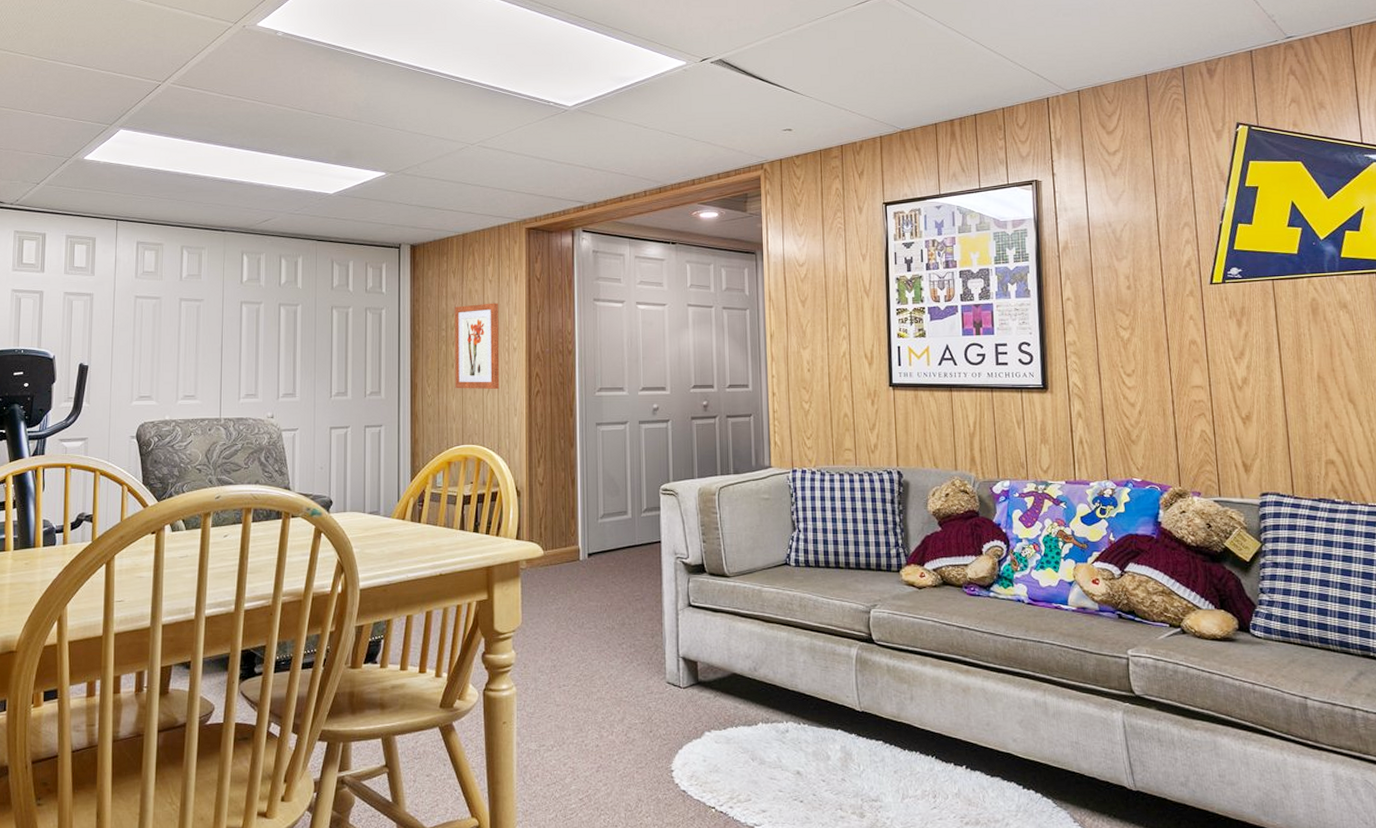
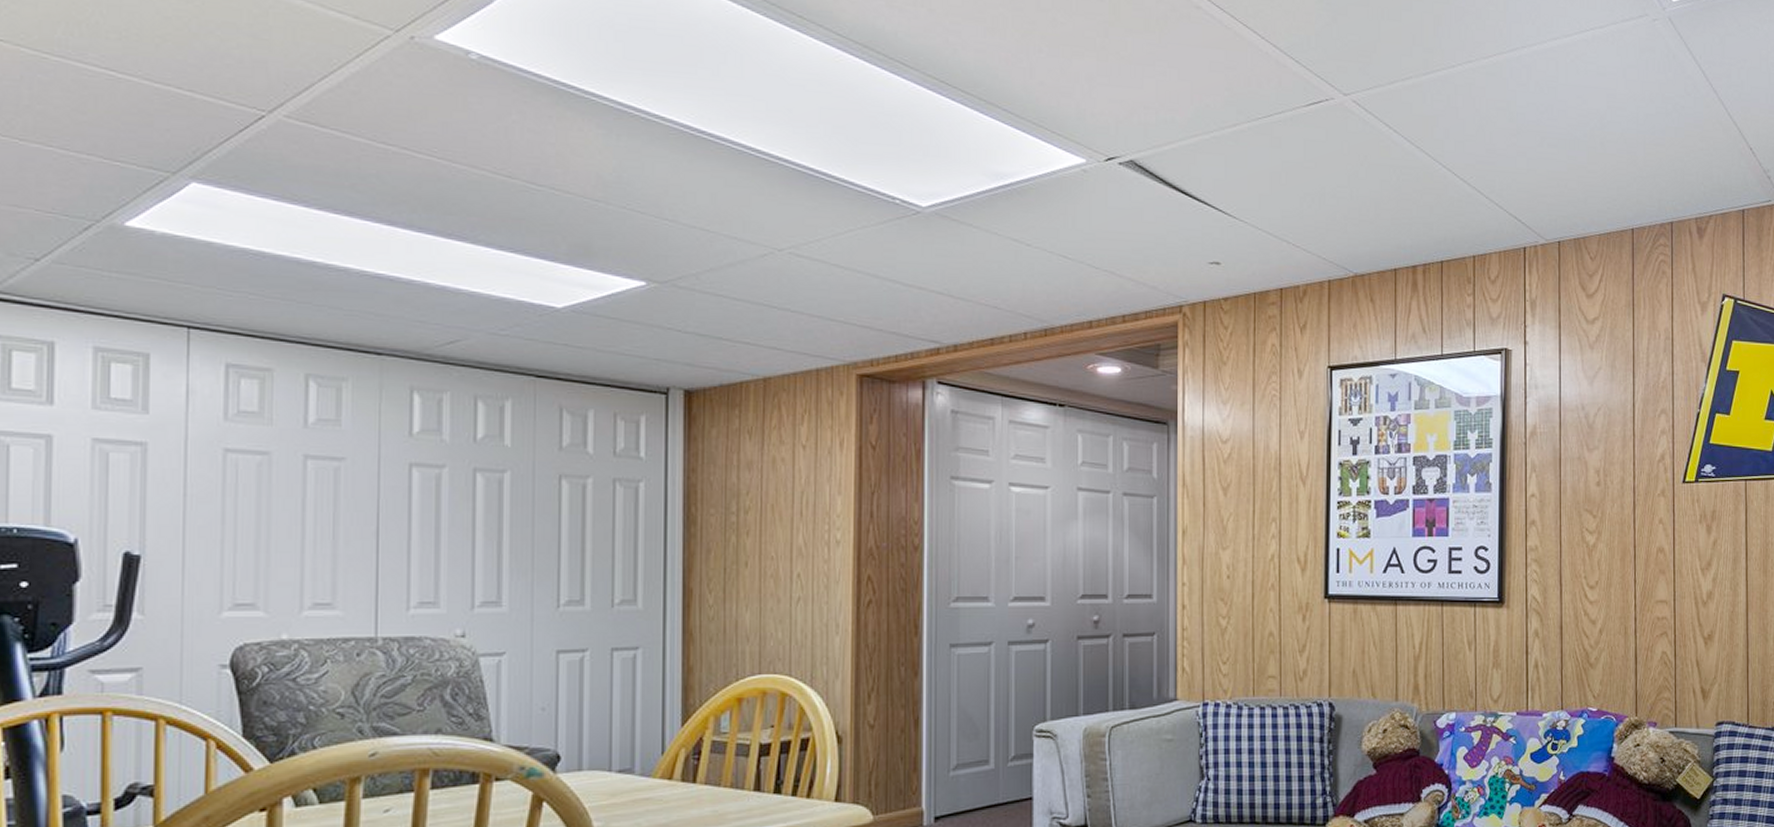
wall art: present [455,303,500,390] -> none [749,477,816,599]

